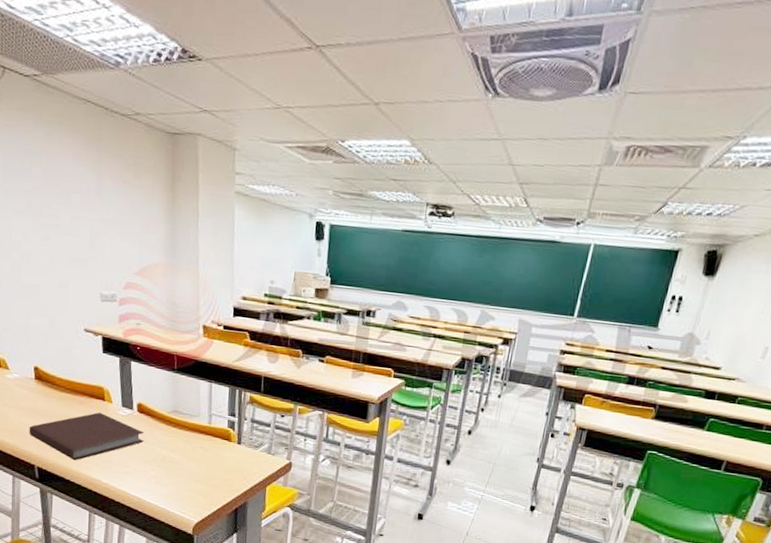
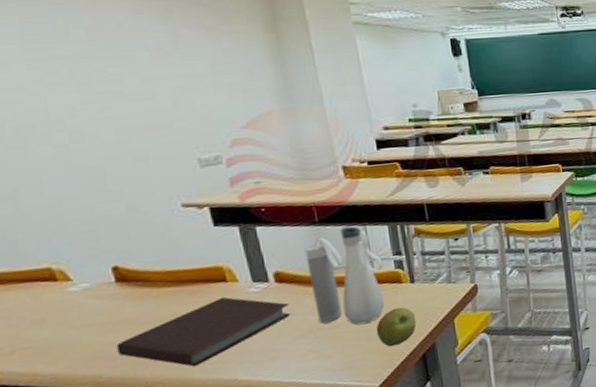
water bottle: none [162,379,219,468] -> present [304,226,385,326]
apple: none [203,461,236,494] -> present [376,307,417,347]

